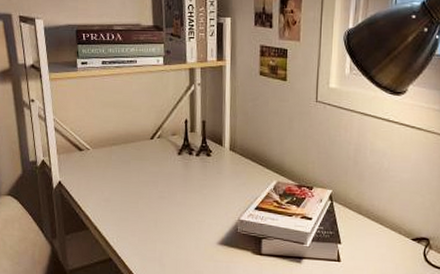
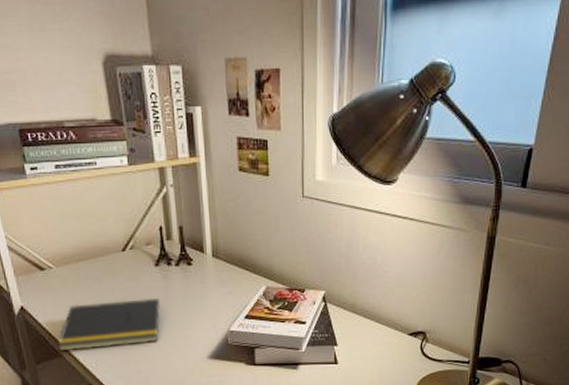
notepad: none [86,183,179,226] -> present [58,299,160,352]

